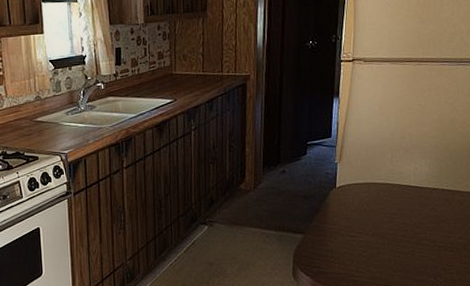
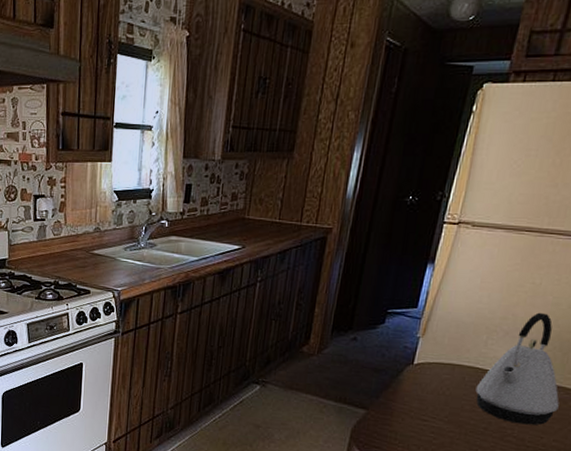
kettle: none [390,129,457,228] -> present [475,312,559,425]

